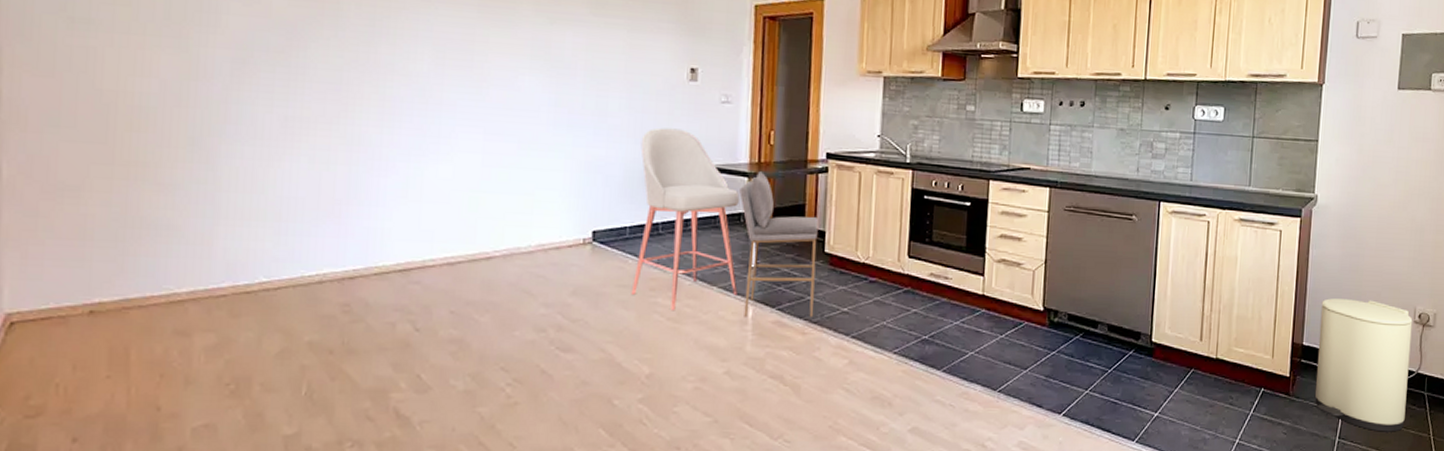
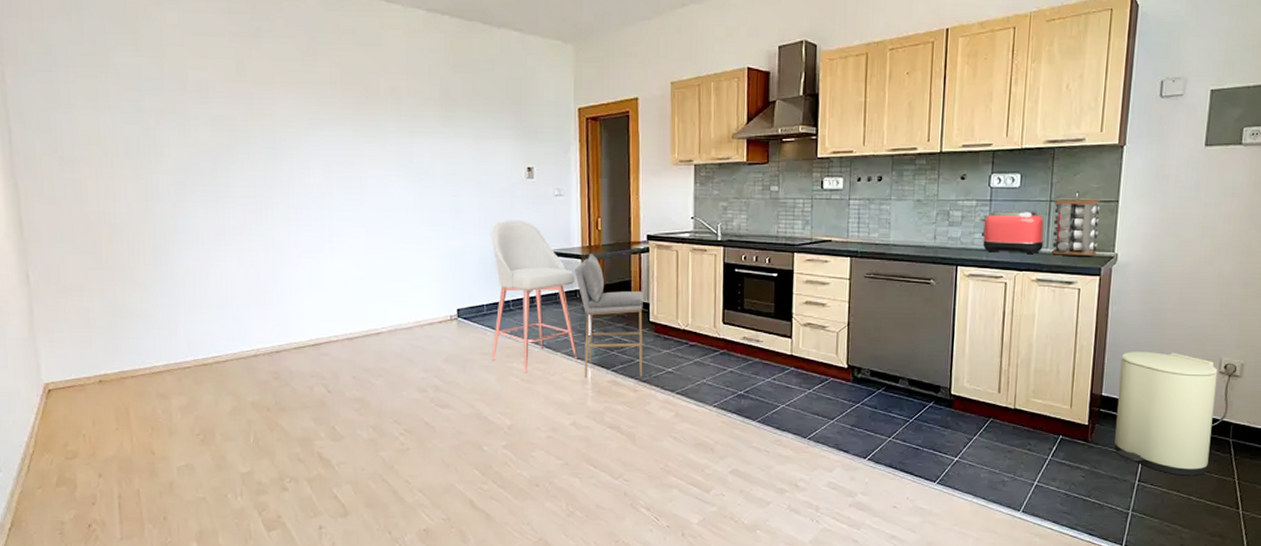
toaster: none [1183,144,1248,193] -> present [979,209,1045,255]
spice rack: none [1254,127,1302,197] -> present [1052,190,1101,257]

